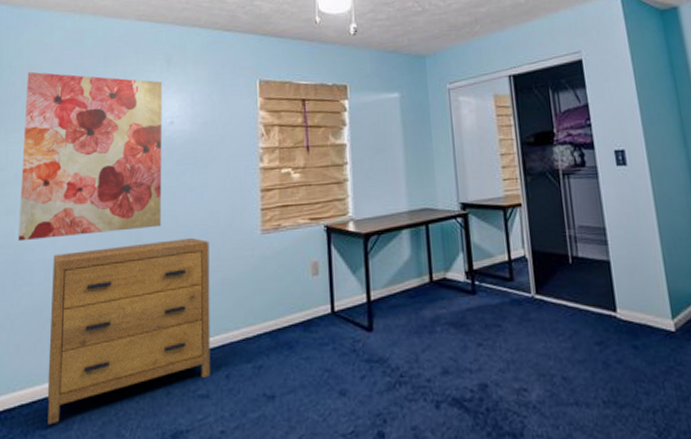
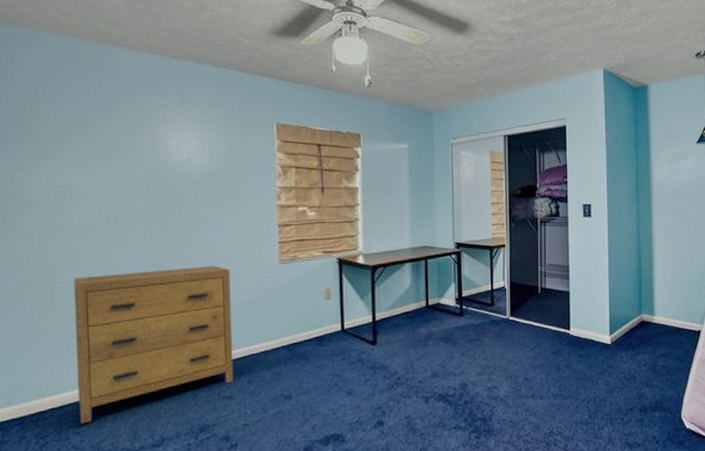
wall art: present [18,71,163,242] -> none [28,97,182,265]

